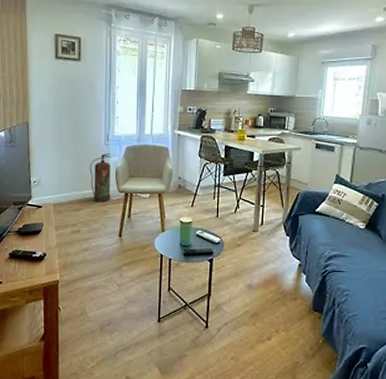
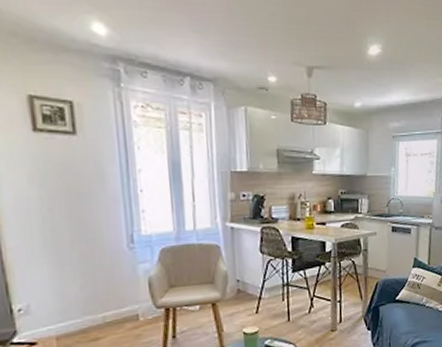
fire extinguisher: present [89,153,111,202] -> none [108,259,144,325]

